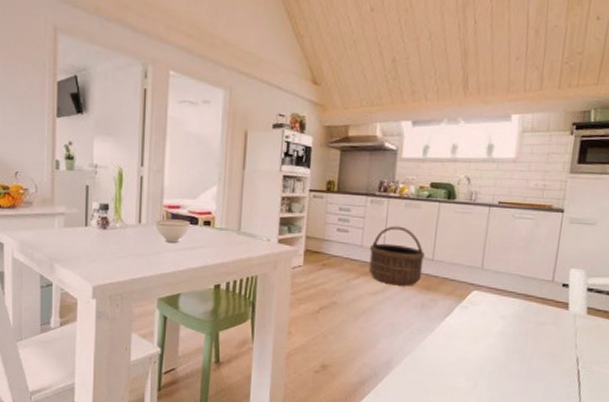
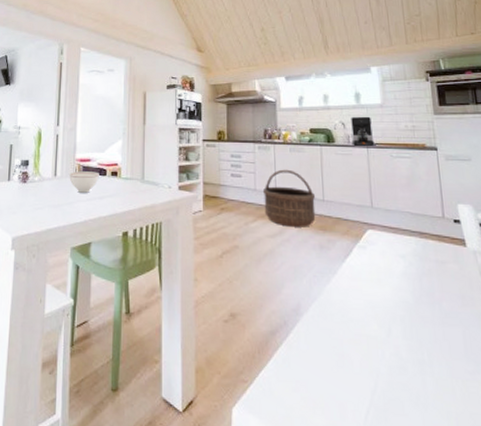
coffee maker: none [475,171,500,205] -> present [351,116,375,146]

